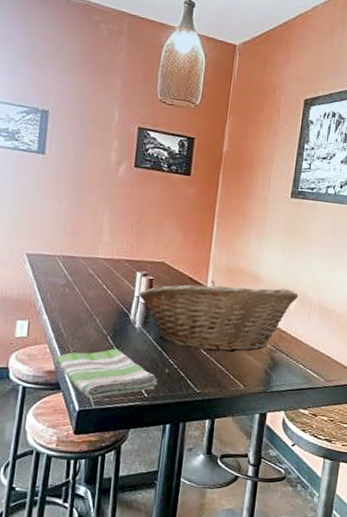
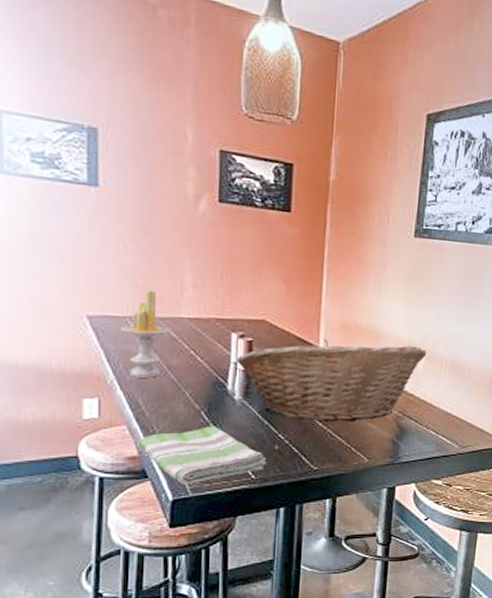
candle: none [50,235,88,306] -> present [119,291,170,378]

